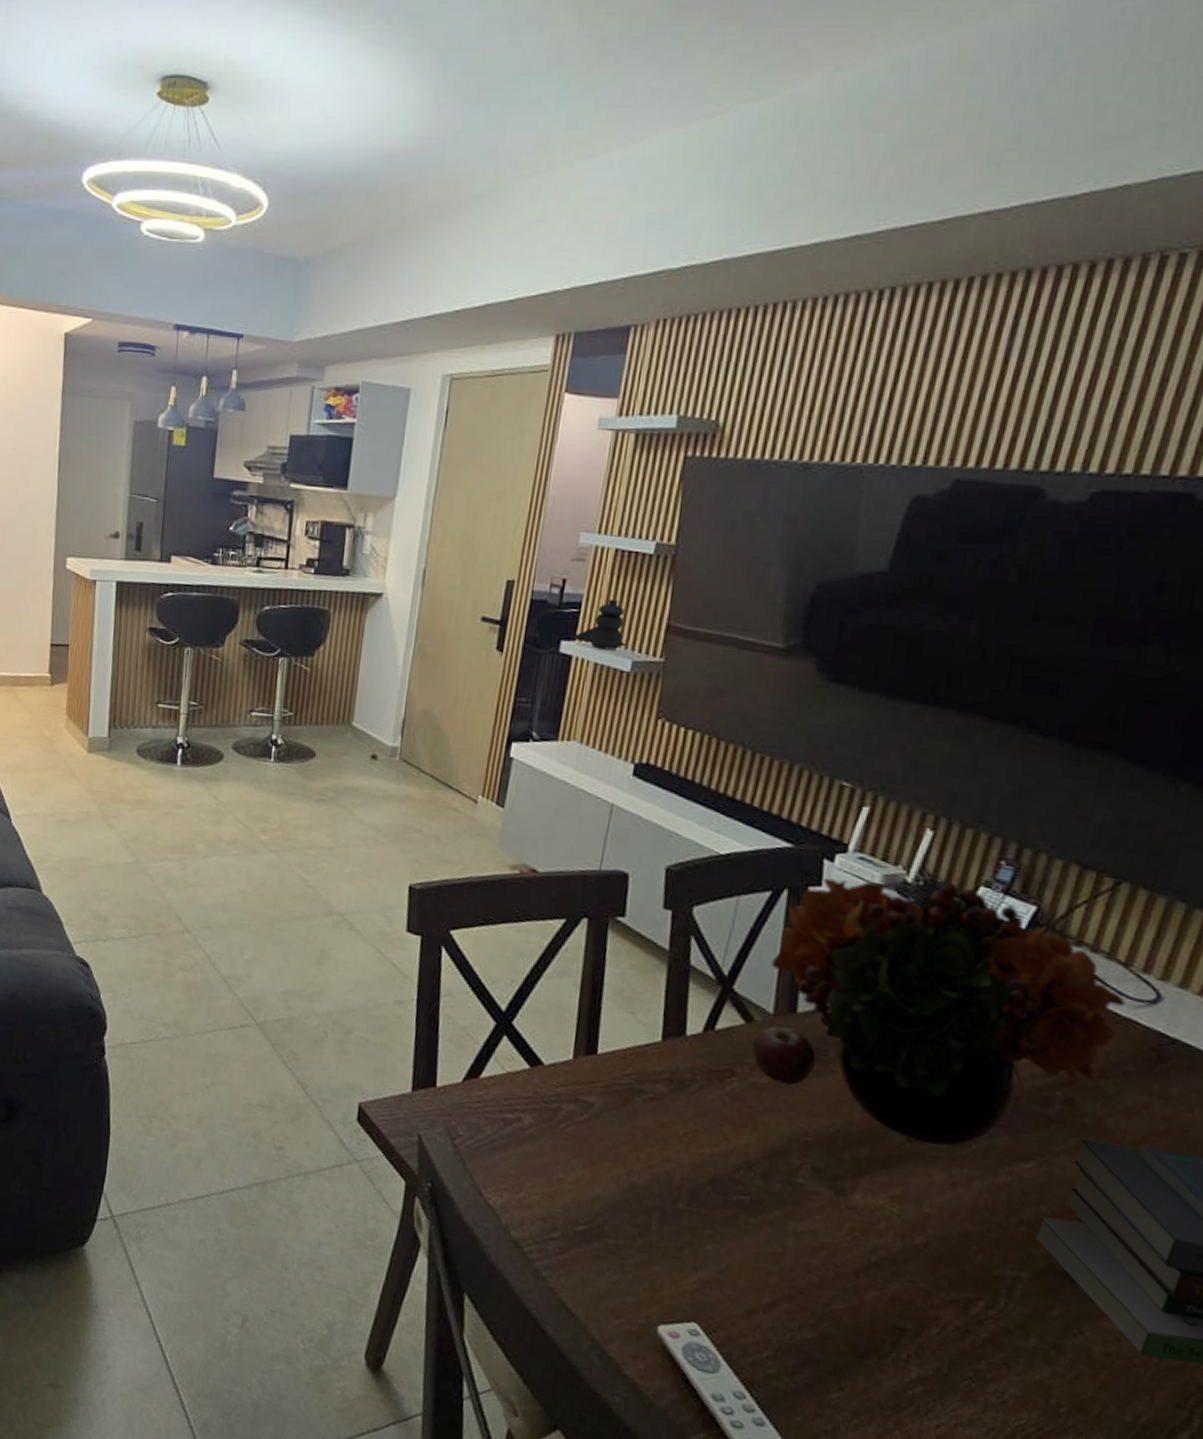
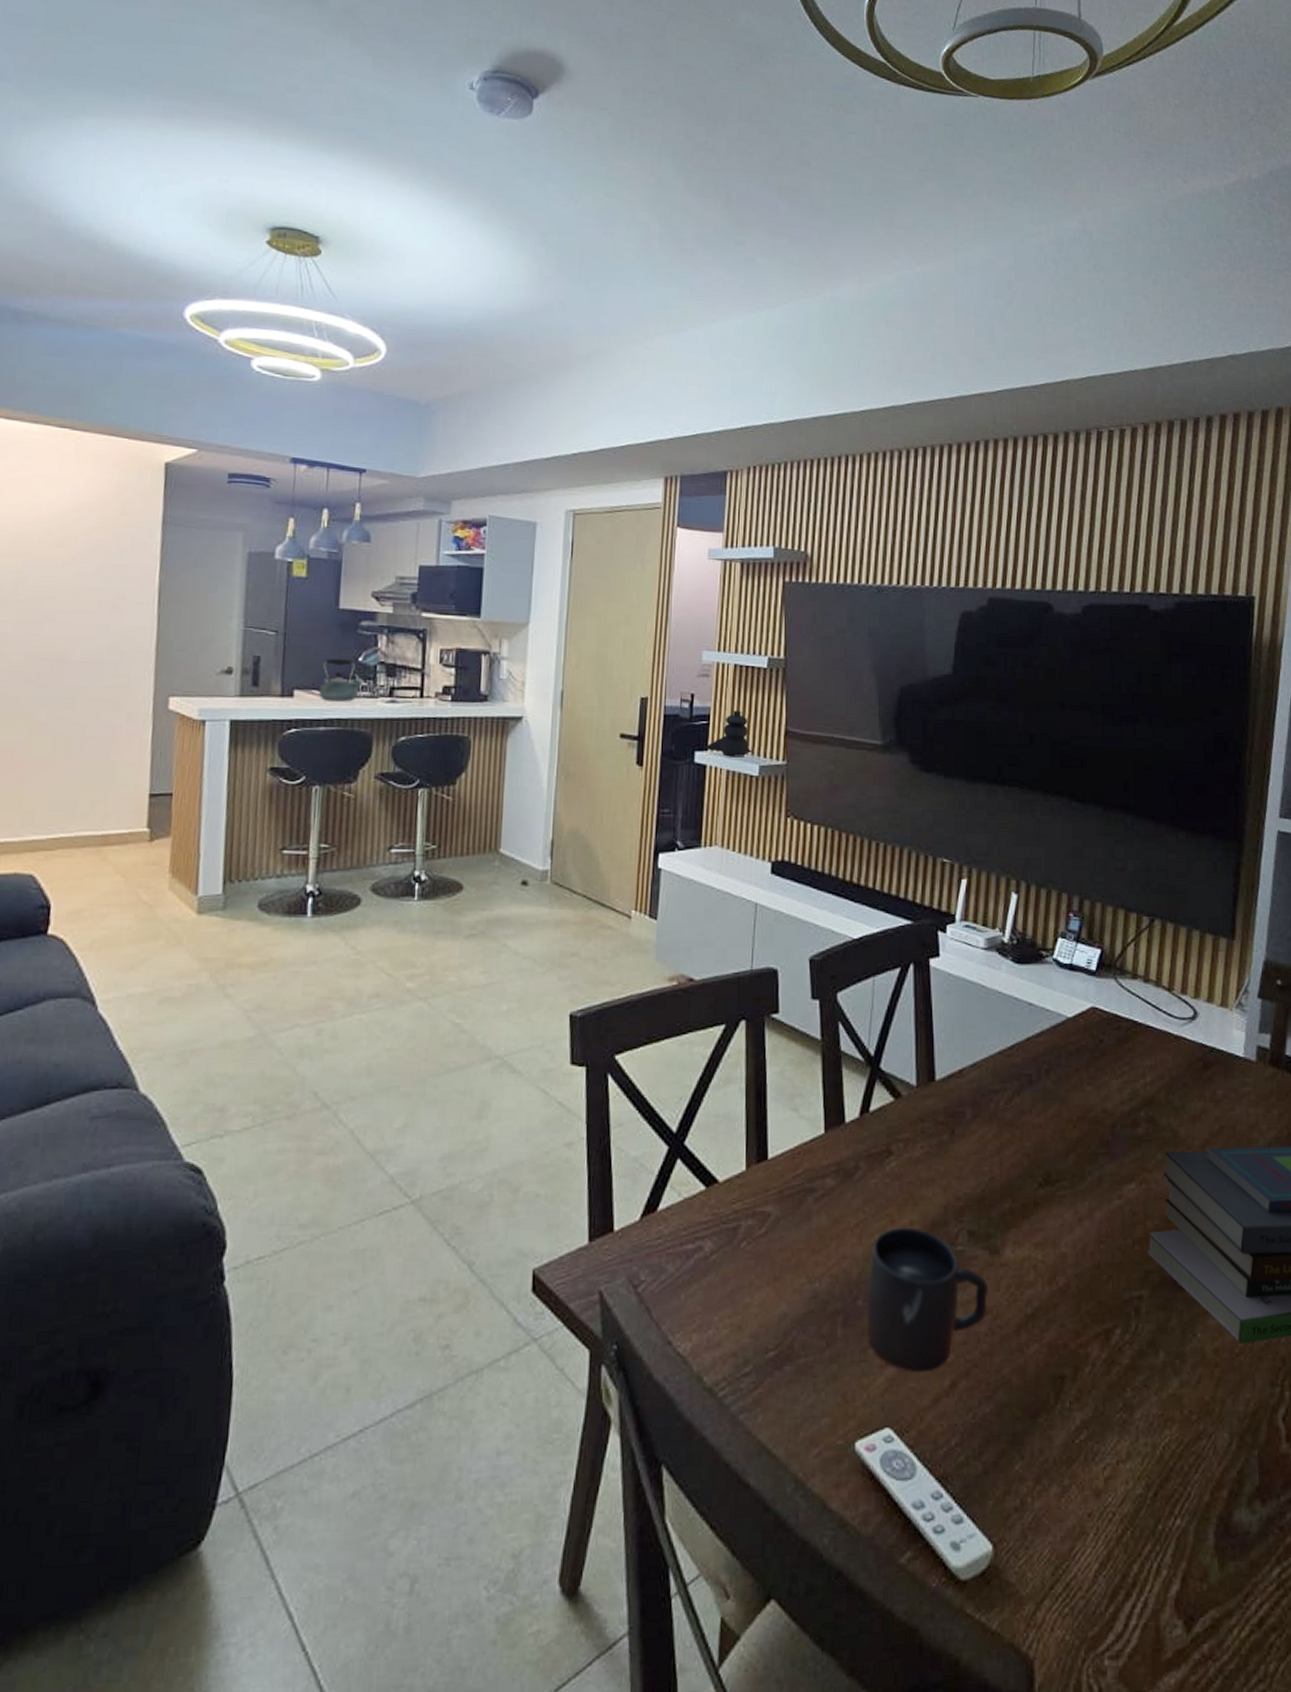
kettle: none [192,527,235,570] -> present [318,659,365,702]
mug: none [682,1144,828,1287] -> present [866,1227,988,1373]
fruit: present [752,1025,817,1085] -> none [904,1096,957,1153]
flower arrangement: present [771,877,1126,1146] -> none [908,937,1174,1184]

